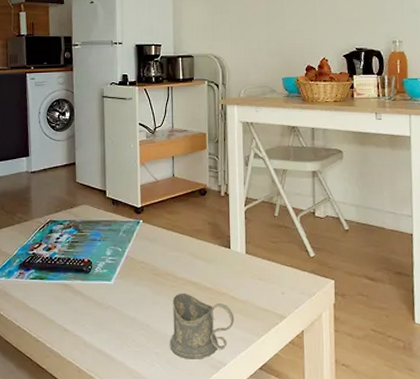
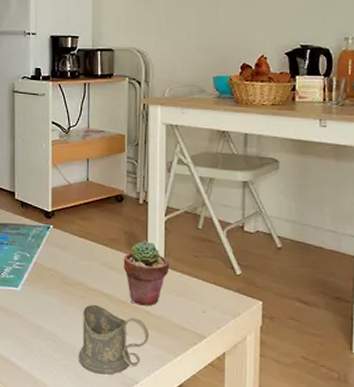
potted succulent: none [208,229,251,291] -> present [123,240,170,306]

